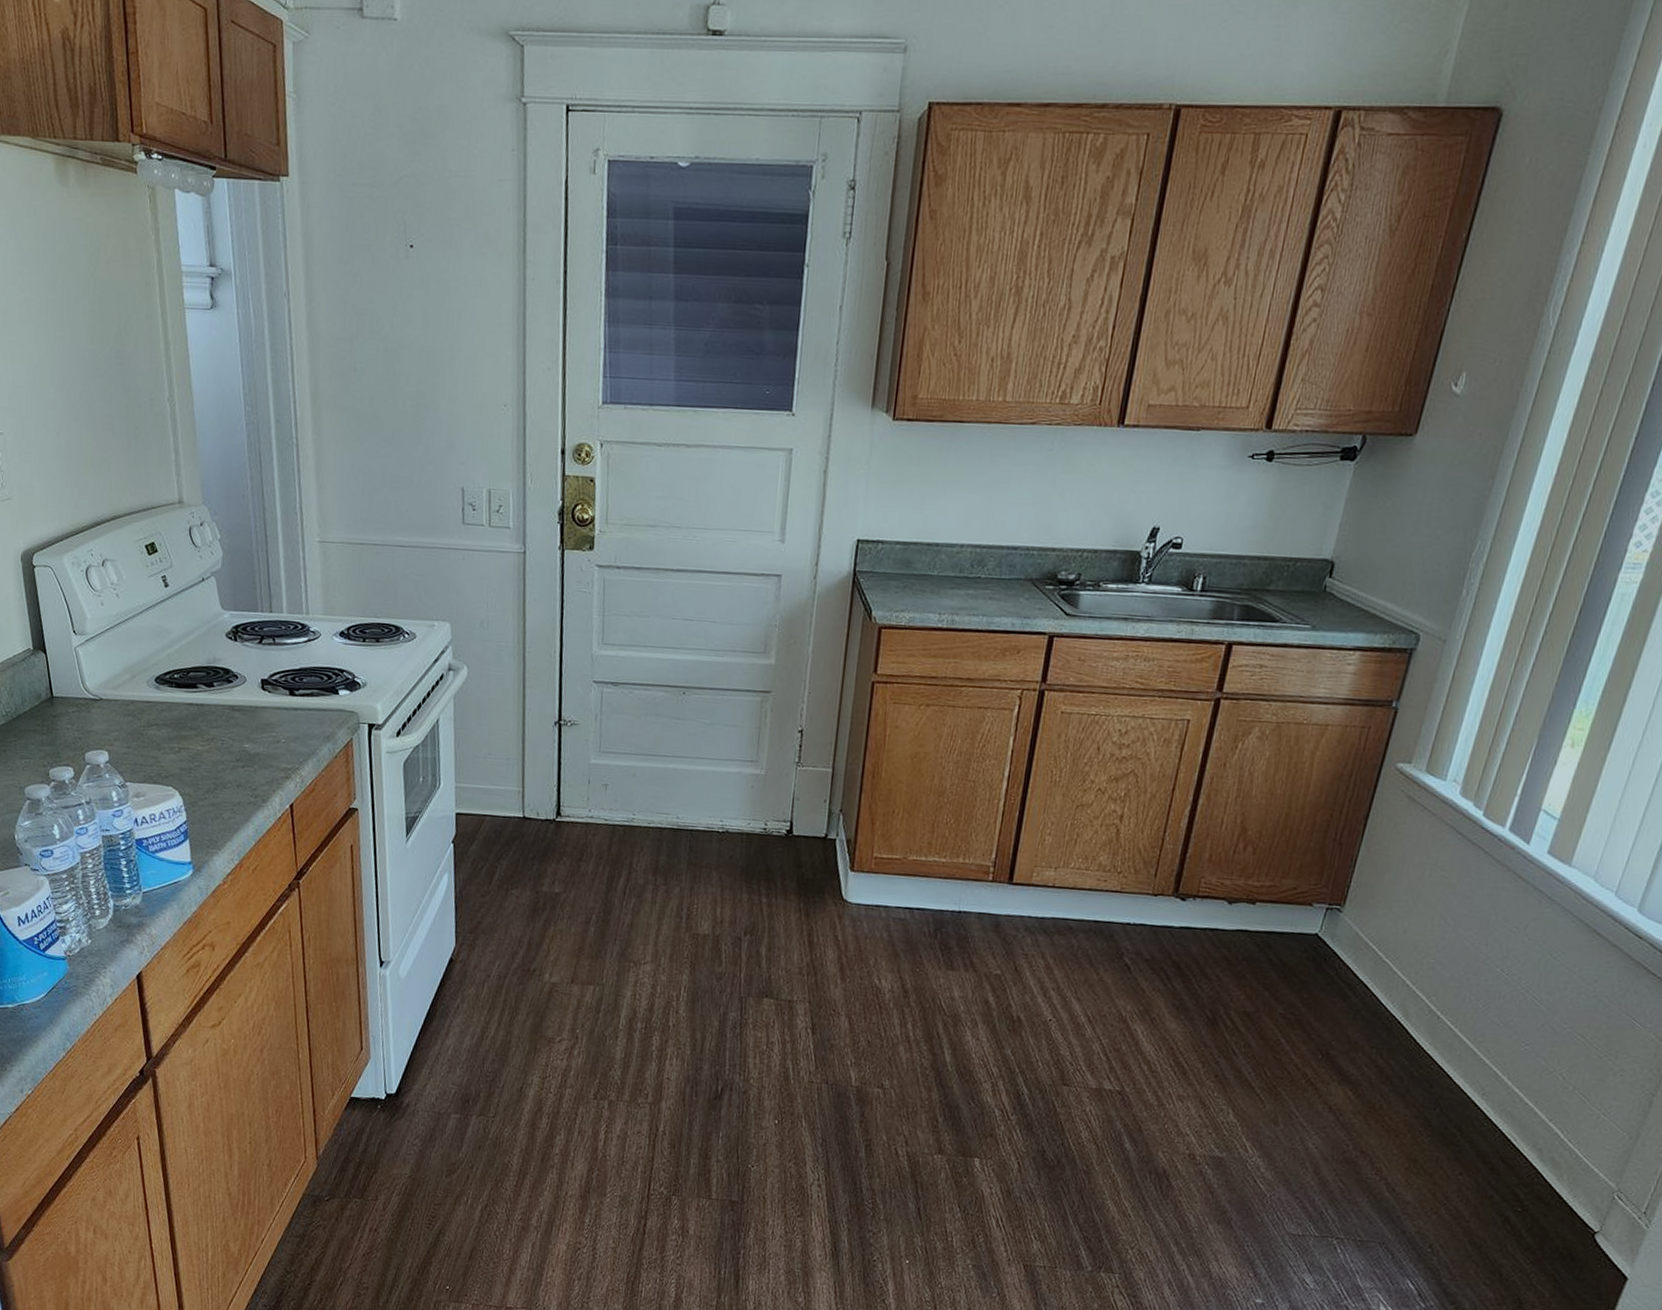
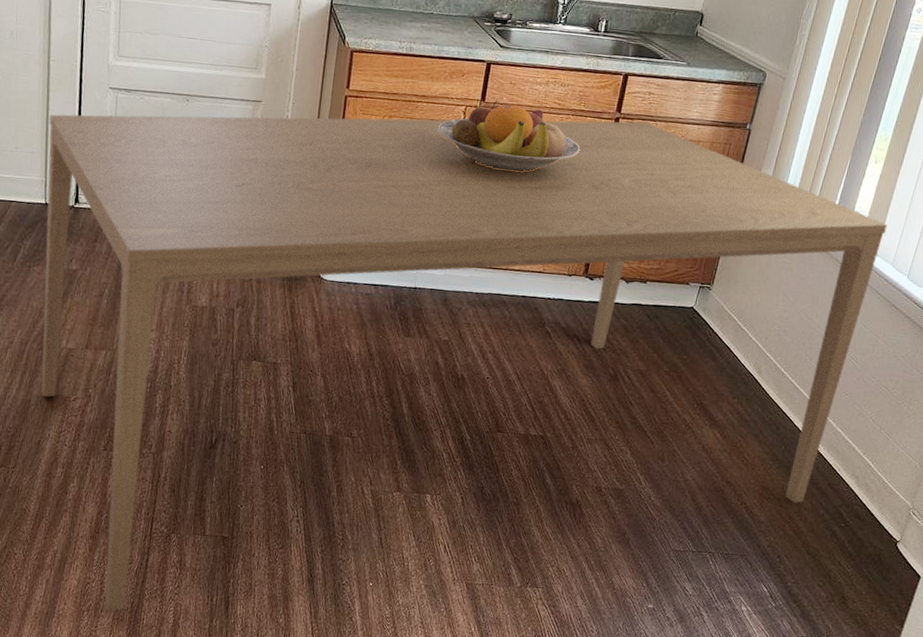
dining table: none [522,702,1588,1281] -> present [41,114,887,611]
fruit bowl: none [986,681,1169,769] -> present [437,100,581,172]

